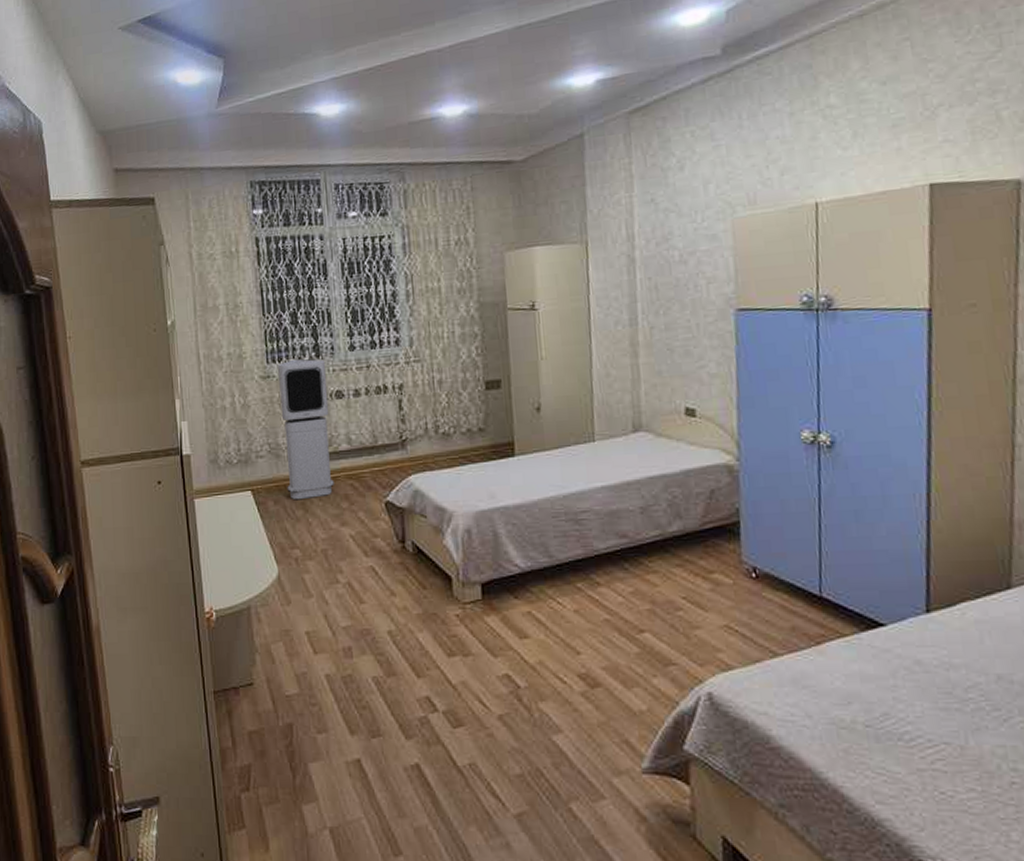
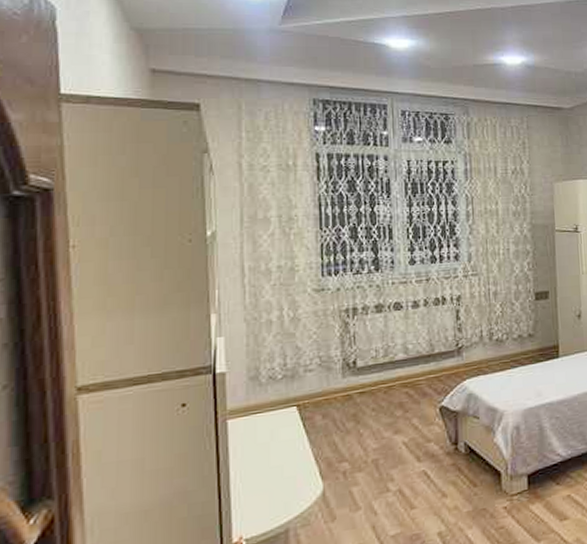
air purifier: present [278,359,334,500] -> none [334,272,389,412]

